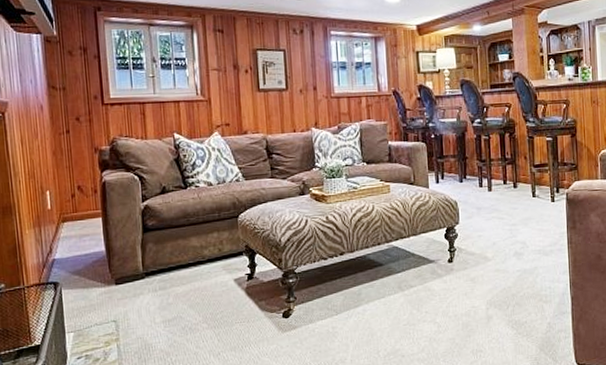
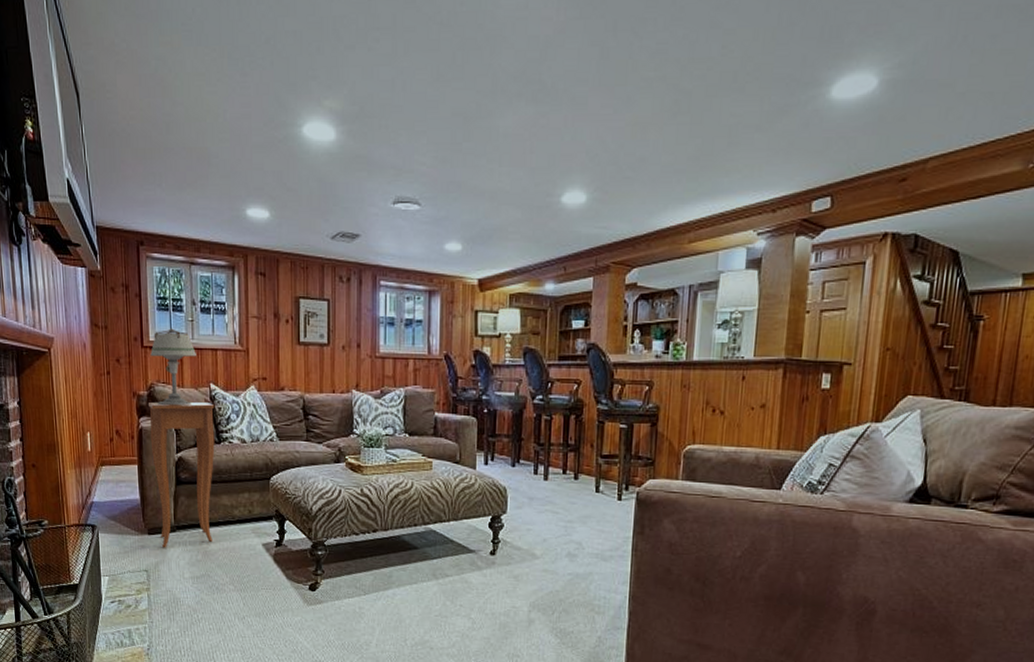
side table: none [110,150,183,296] -> present [147,401,215,548]
table lamp: none [111,85,159,158] -> present [150,328,196,406]

